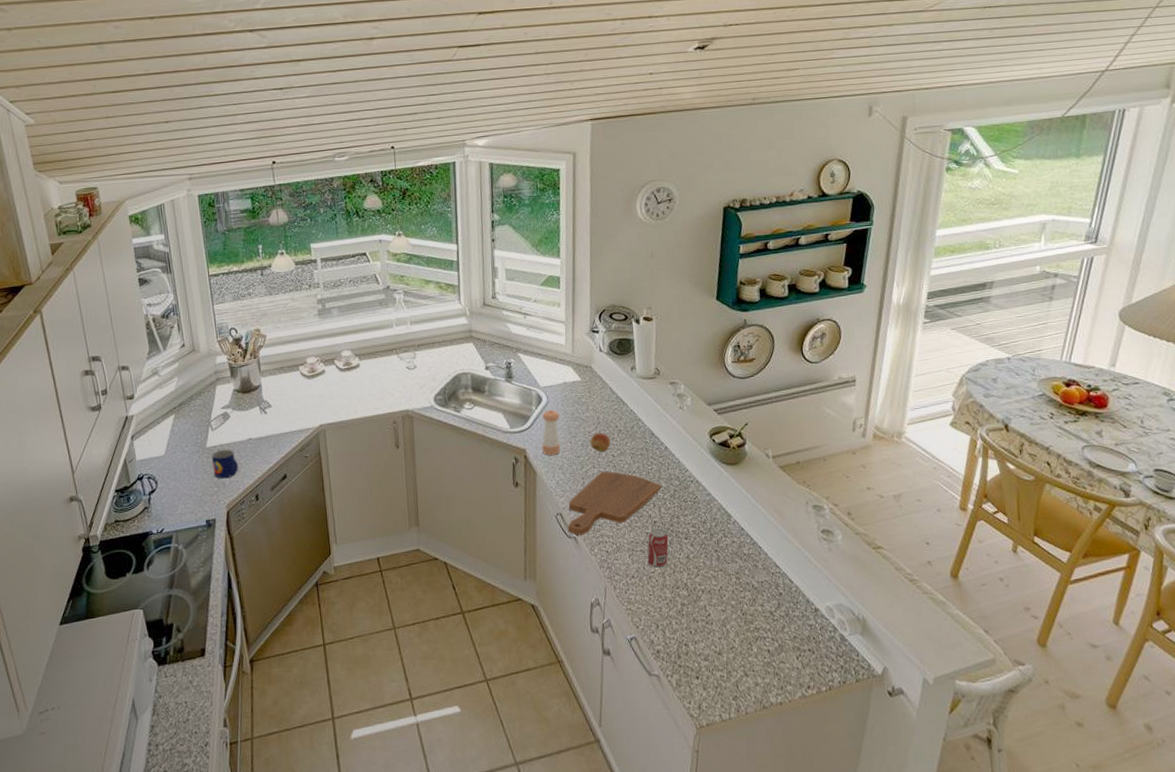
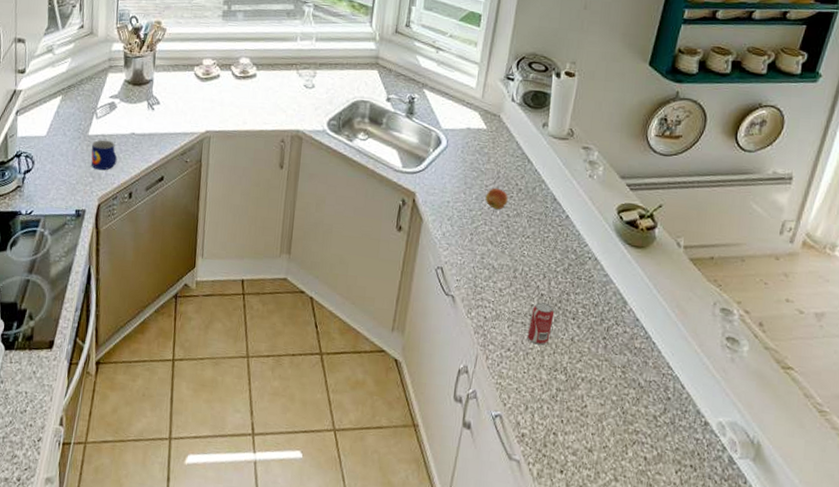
pepper shaker: present [542,409,561,455] -> none [433,154,458,204]
cutting board: present [567,471,662,536] -> none [446,230,556,296]

